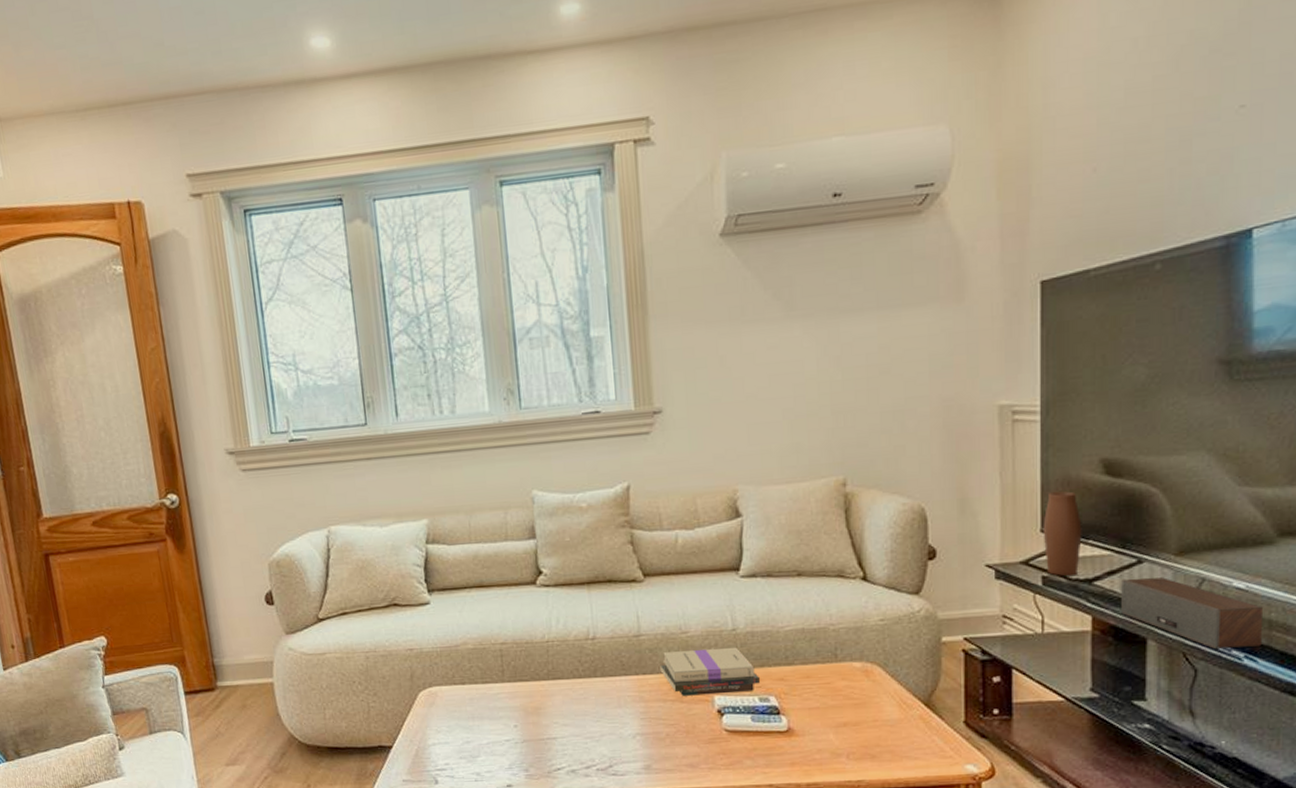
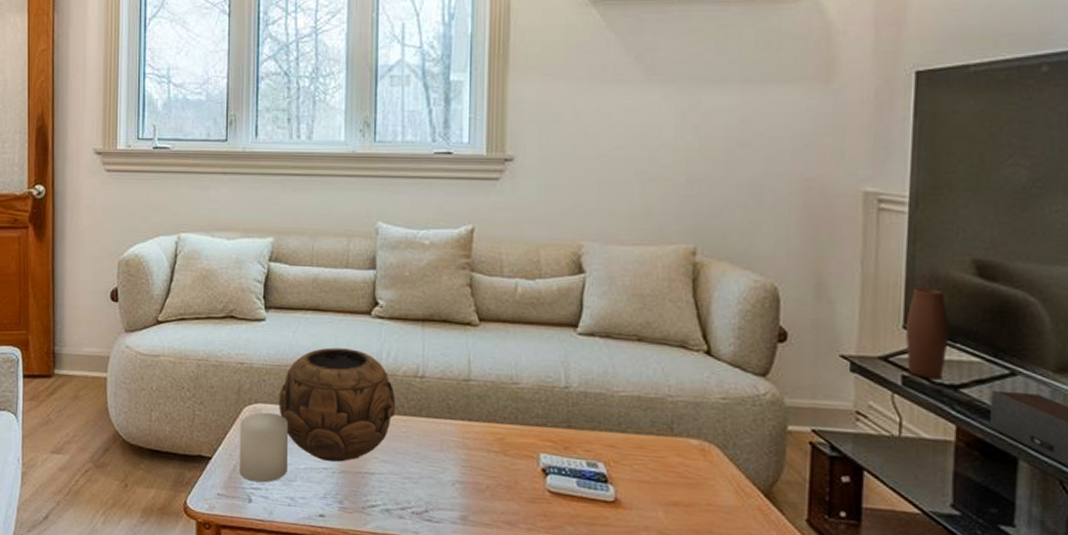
candle: none [416,694,470,764] -> present [239,412,289,483]
decorative bowl: none [452,620,571,733] -> present [279,347,396,462]
books: present [660,647,760,696] -> none [487,401,589,454]

